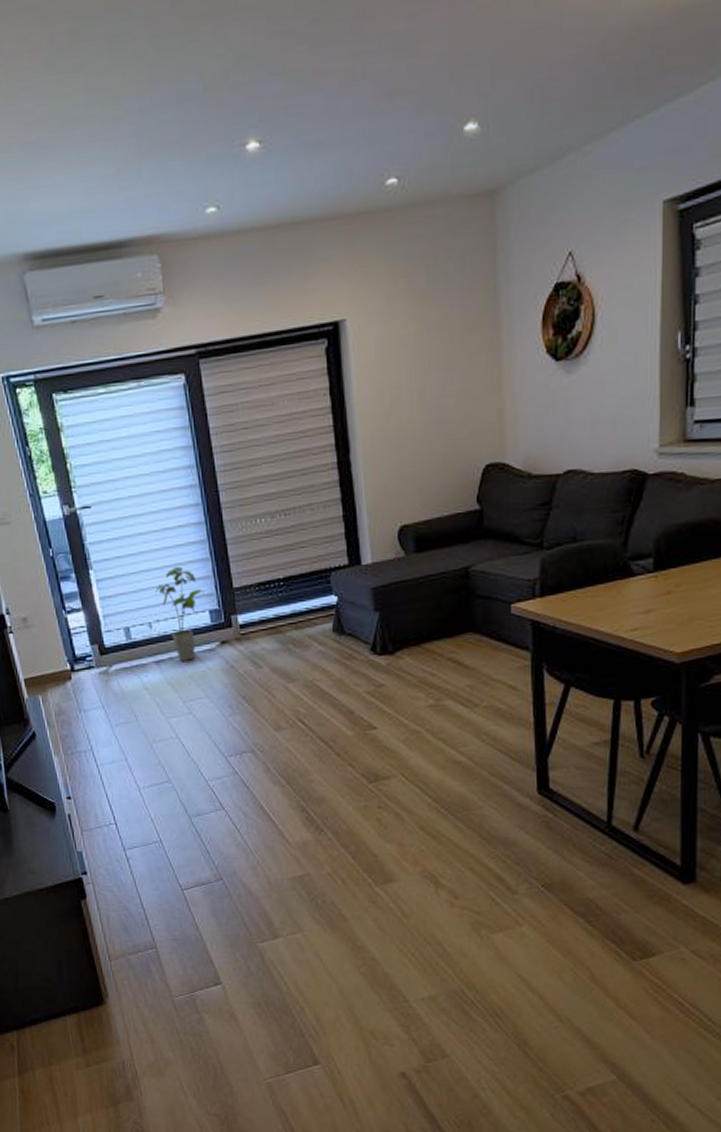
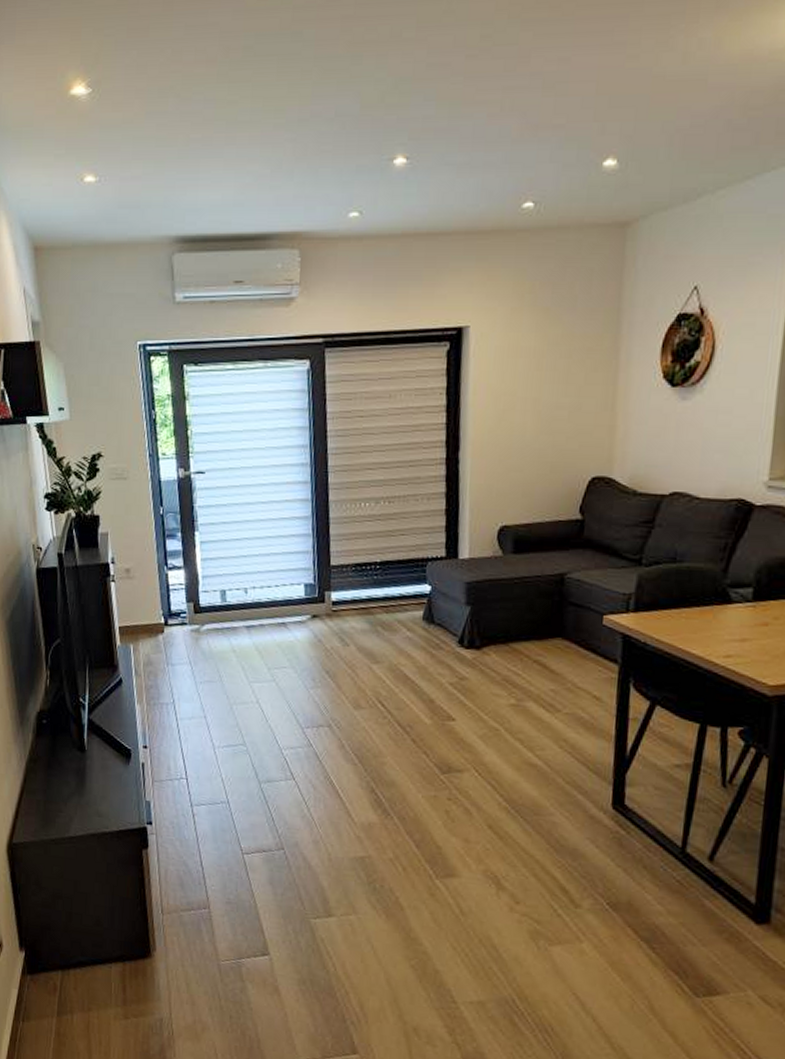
house plant: present [155,566,206,661] -> none [255,538,303,630]

